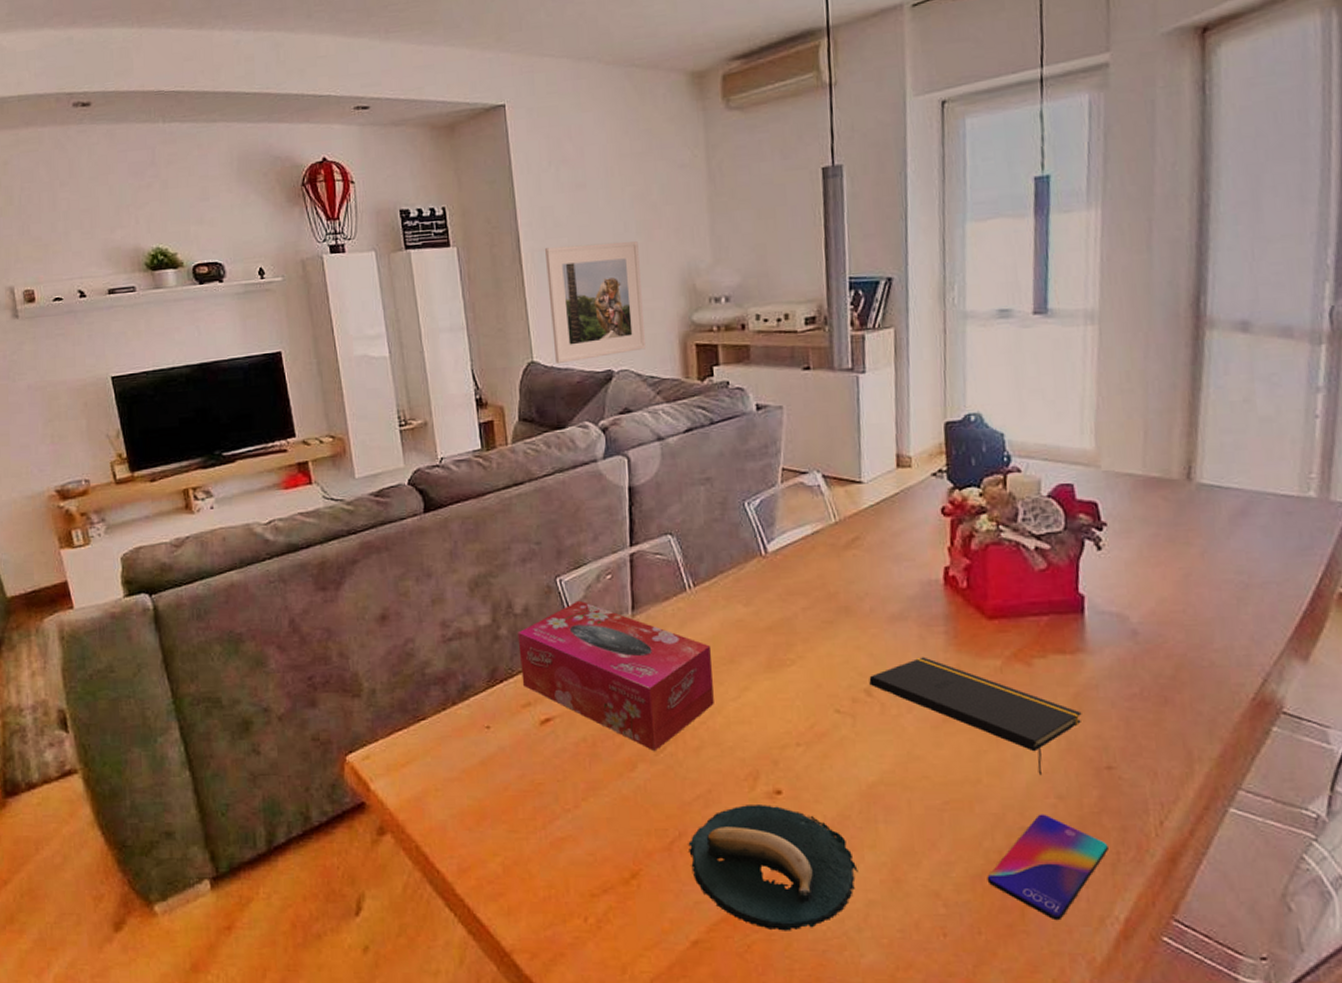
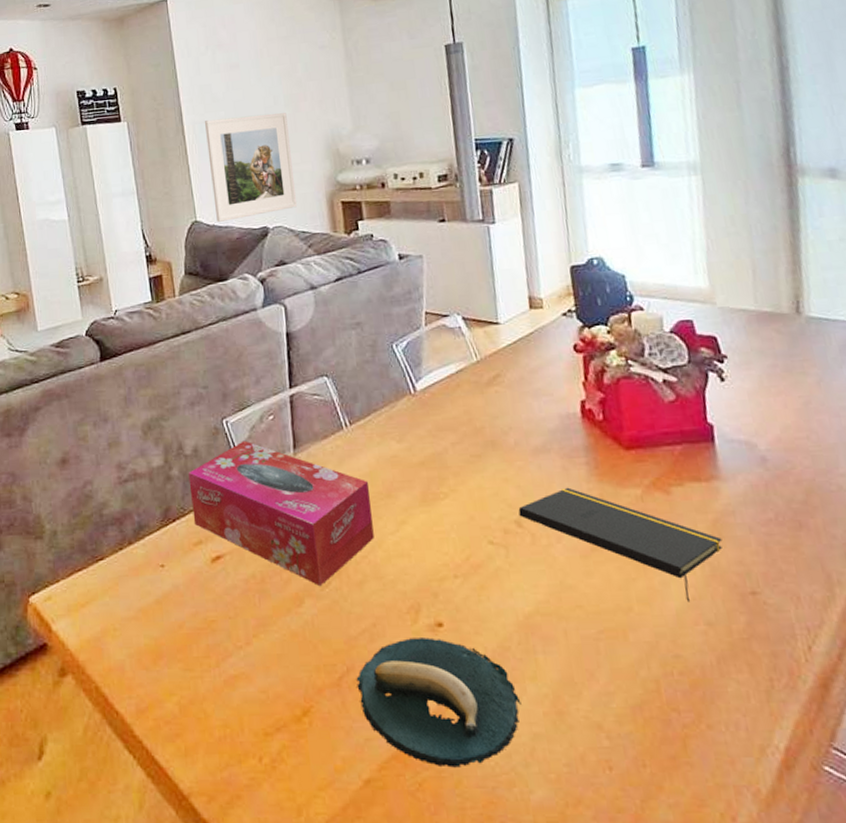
smartphone: present [987,814,1108,921] -> none [646,641,762,751]

